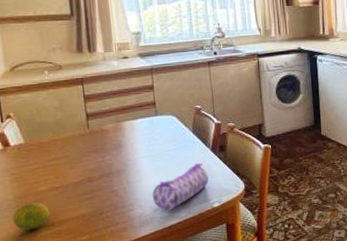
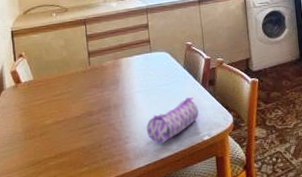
fruit: present [13,202,50,231] -> none [21,135,54,162]

